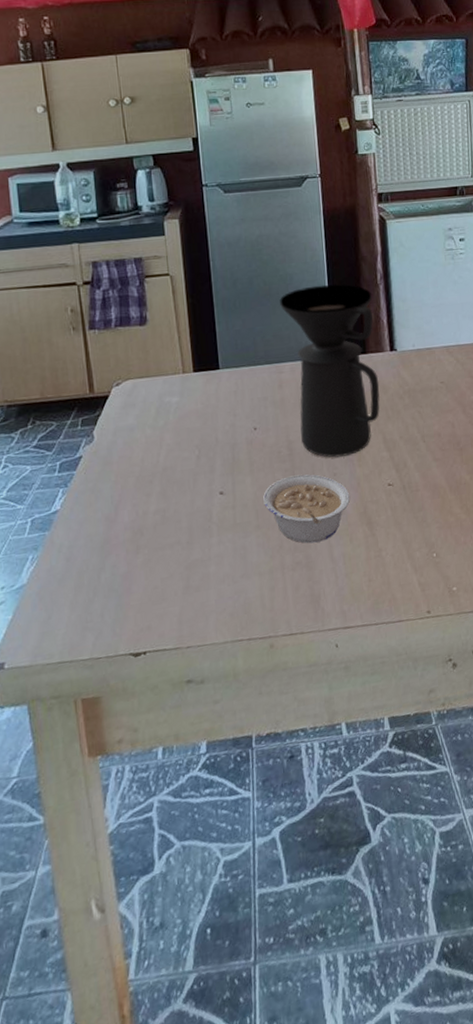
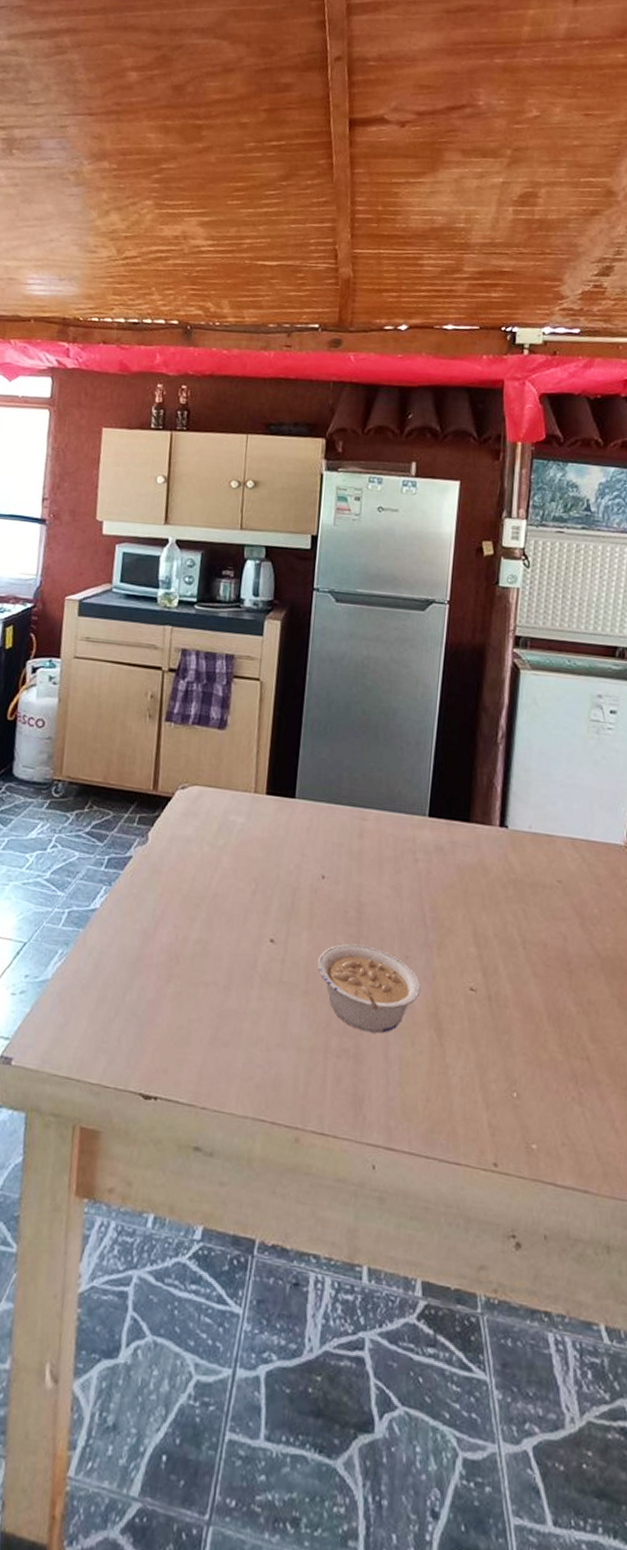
coffee maker: present [280,284,380,458] -> none [374,727,488,940]

